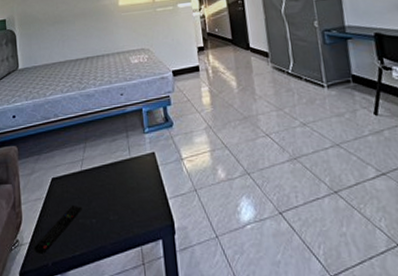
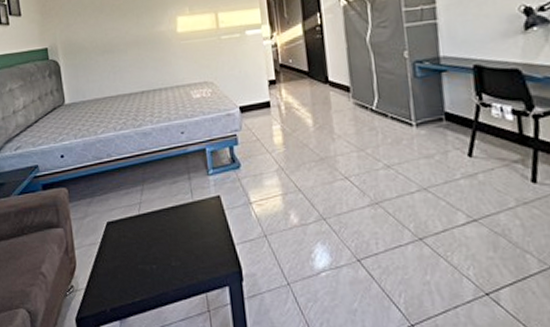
remote control: present [34,206,82,254] -> none [90,251,141,300]

